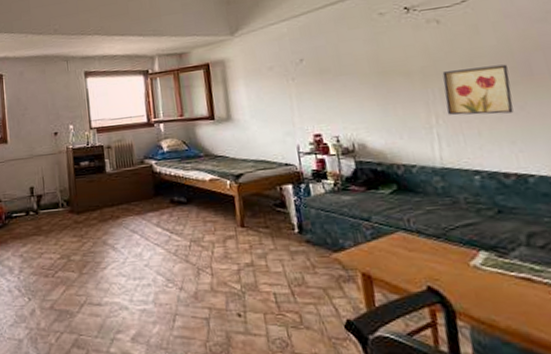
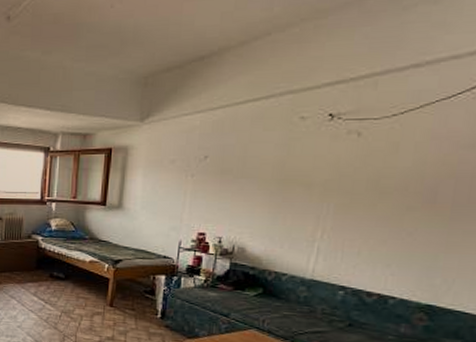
wall art: present [442,64,514,116] -> none [334,188,412,237]

